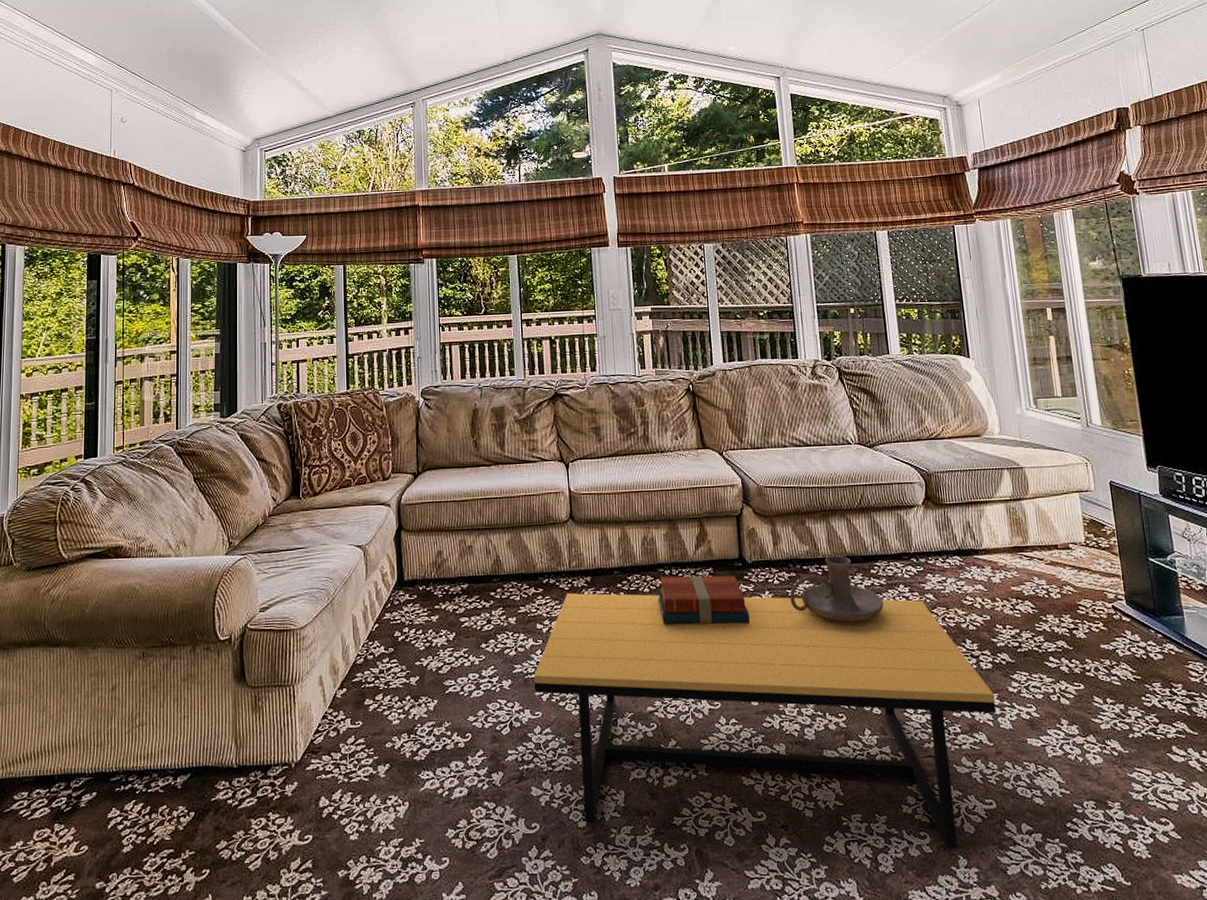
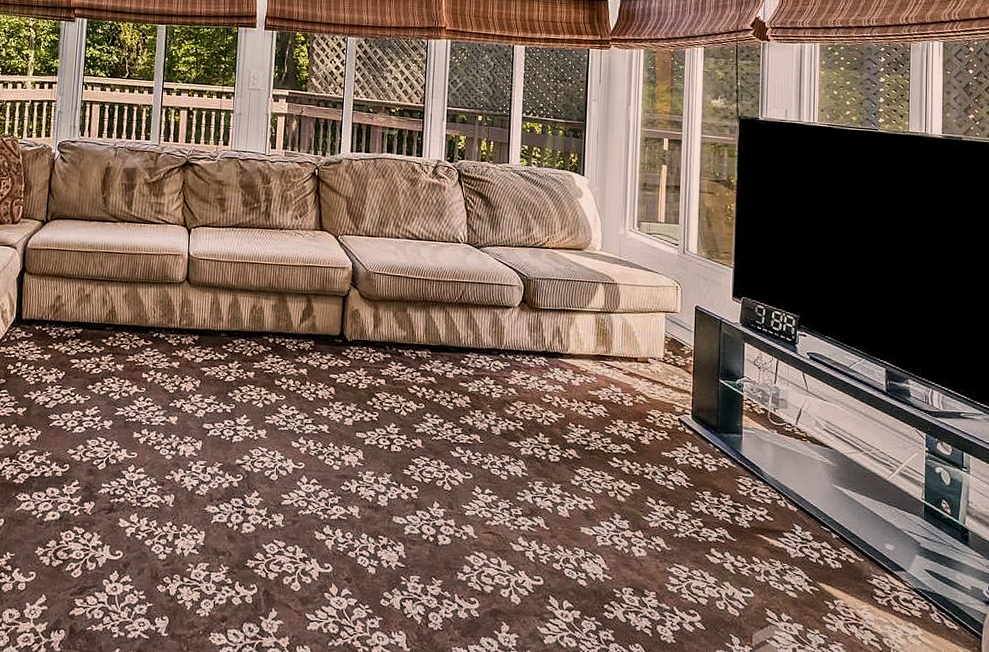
coffee table: present [534,593,996,849] -> none [133,349,557,616]
books: present [657,575,751,625] -> none [259,343,343,395]
candle holder: present [789,555,884,623] -> none [382,343,469,406]

